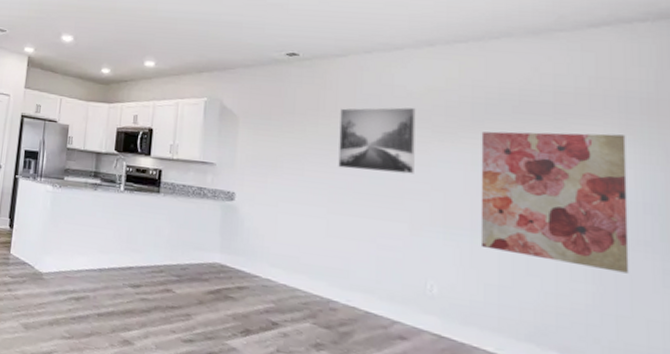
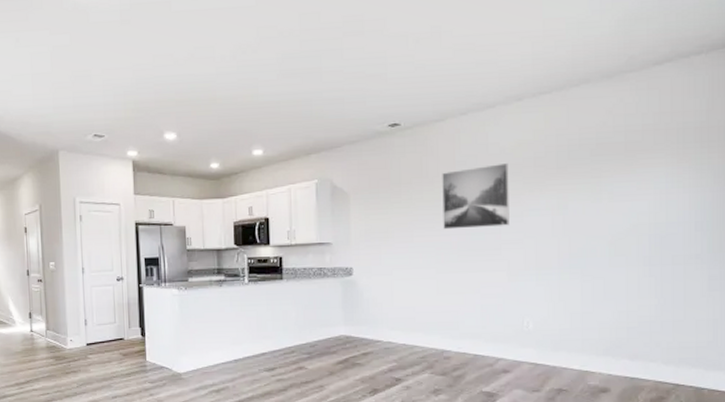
wall art: present [480,131,629,274] -> none [565,163,683,285]

